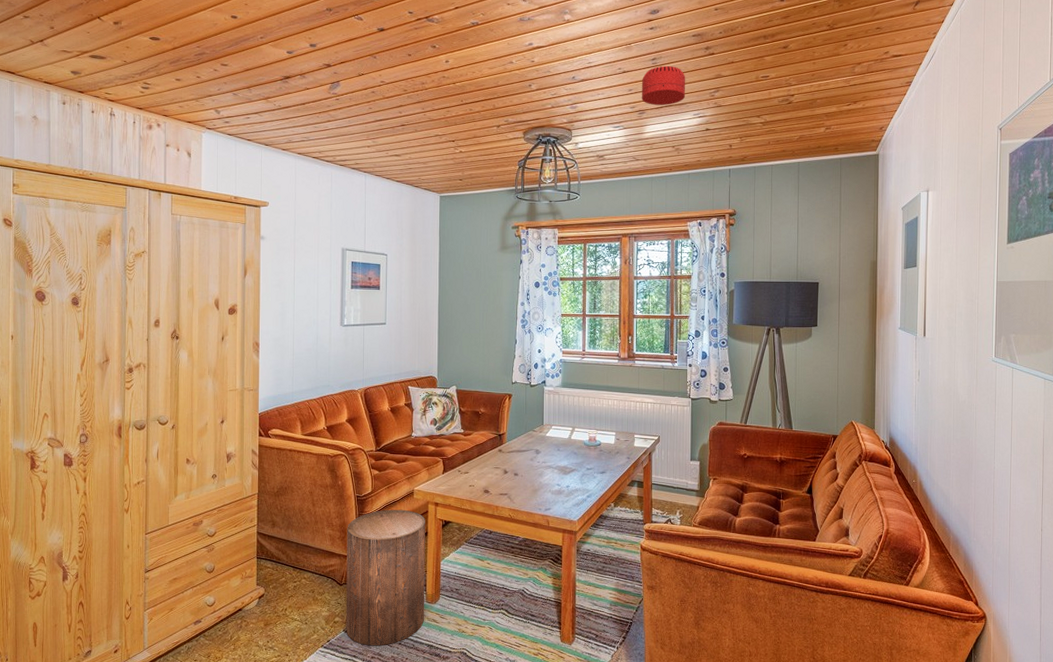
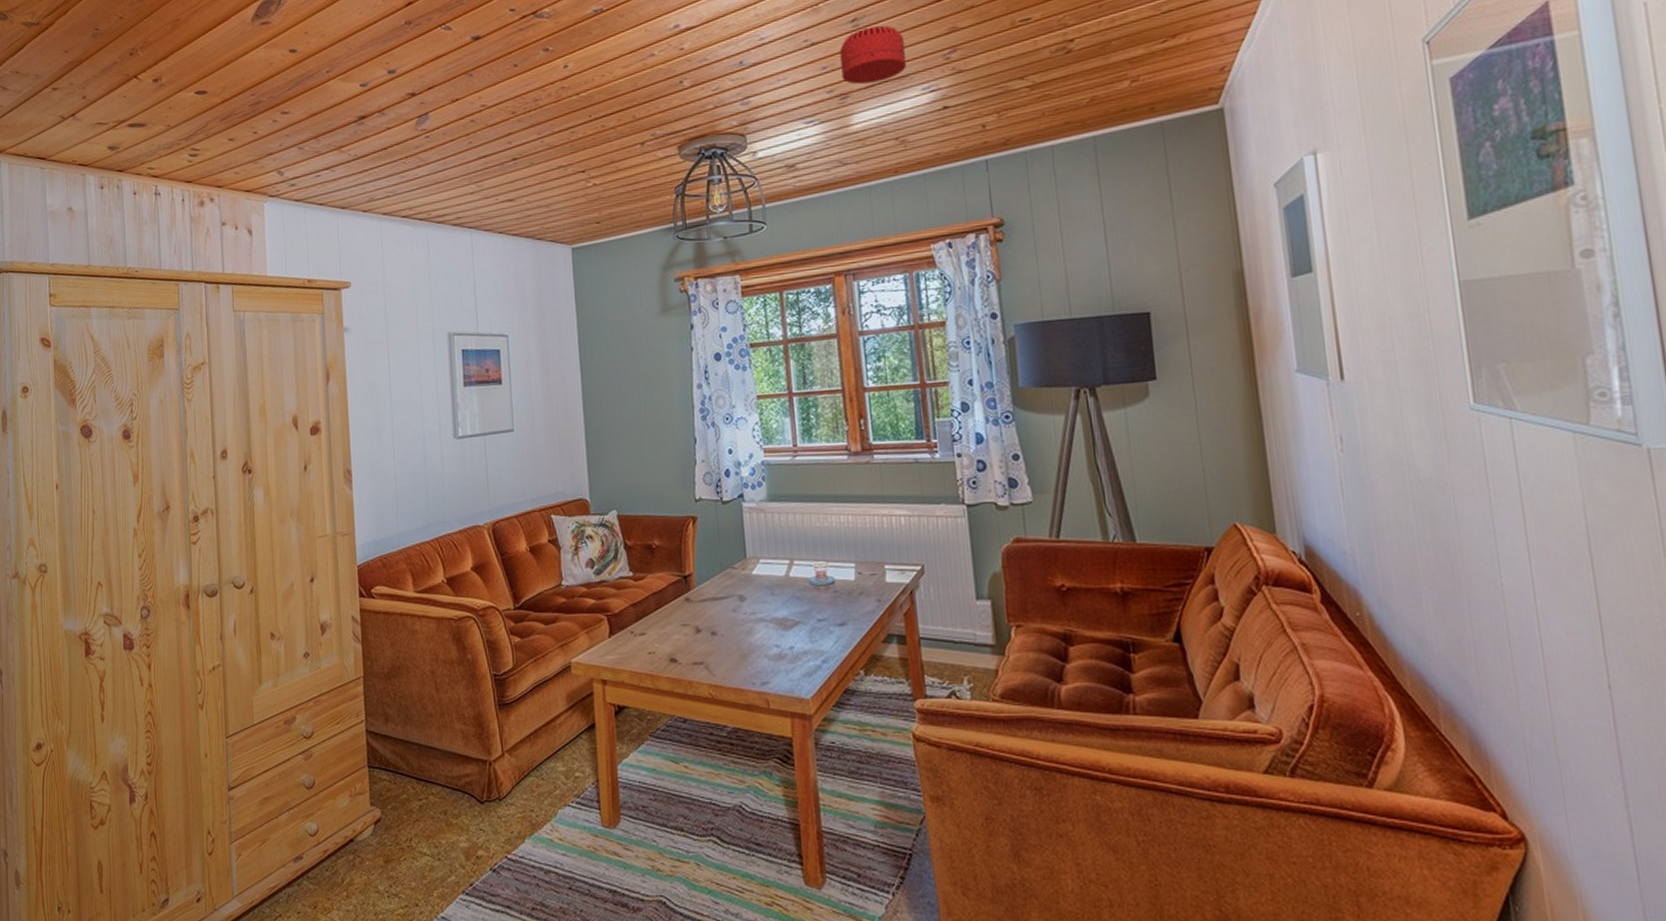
stool: present [346,509,425,646] -> none [484,691,601,892]

